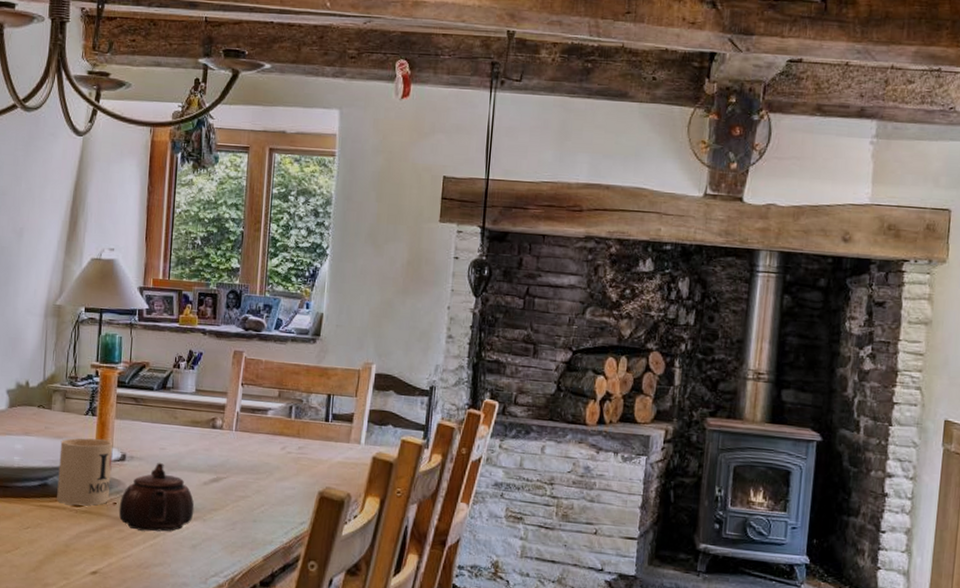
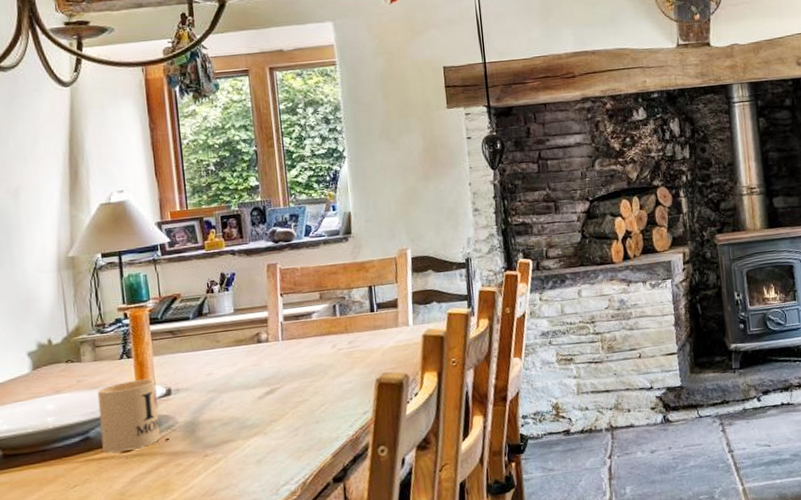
teapot: present [118,462,195,532] -> none [172,387,253,460]

